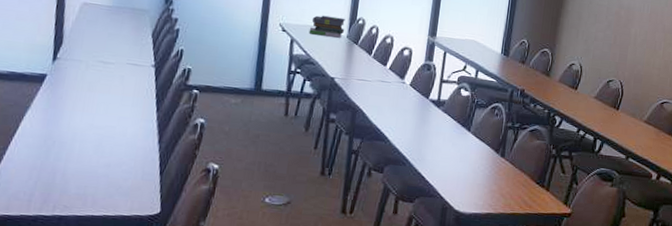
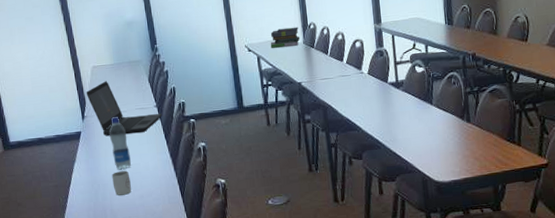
laptop computer: none [65,23,160,92] -> present [86,81,163,136]
mug: none [73,130,99,160] -> present [112,171,131,196]
bottle: none [82,67,108,130] -> present [109,117,131,170]

